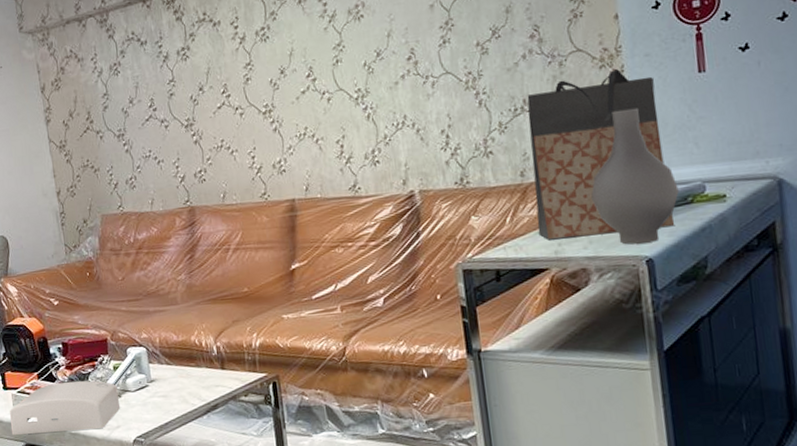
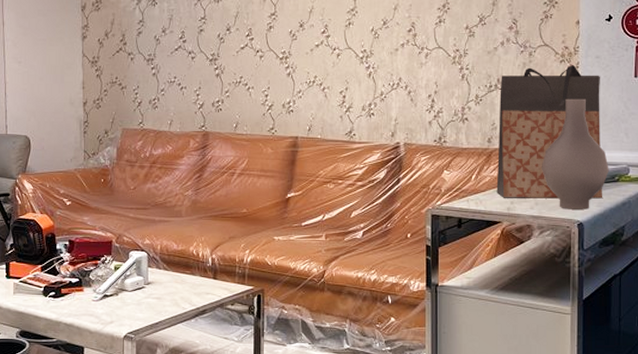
tissue dispenser: present [9,380,121,436] -> none [8,276,116,323]

